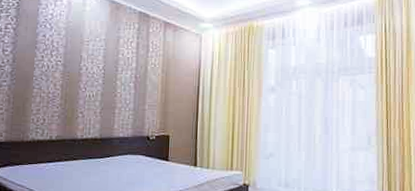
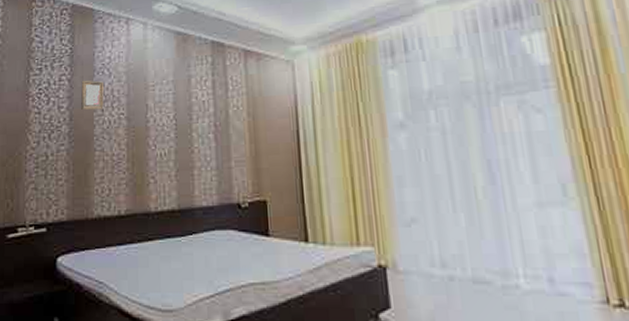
picture frame: none [24,30,45,56] -> present [81,80,104,110]

